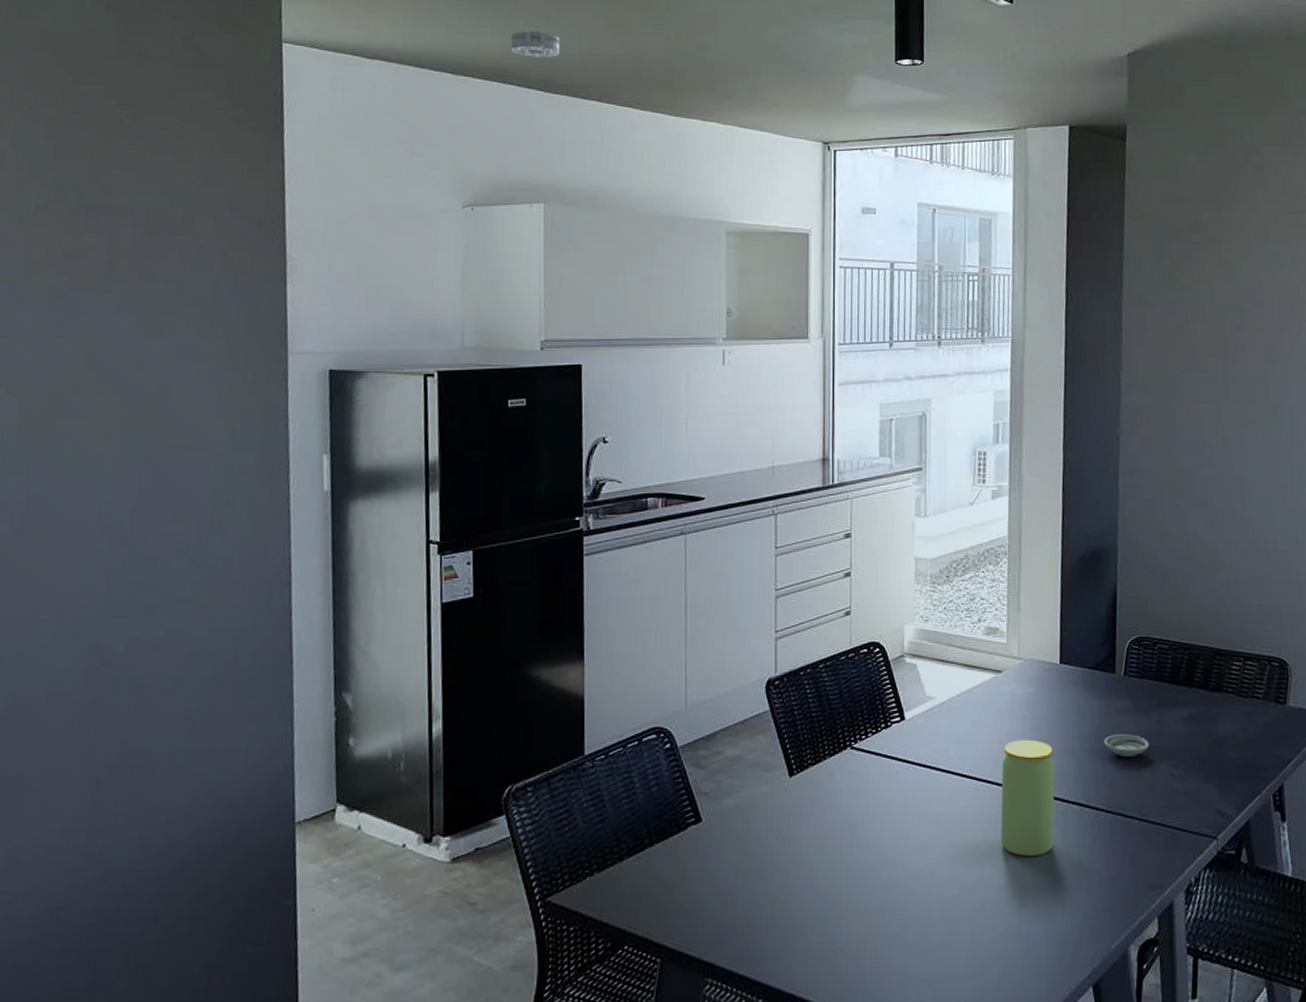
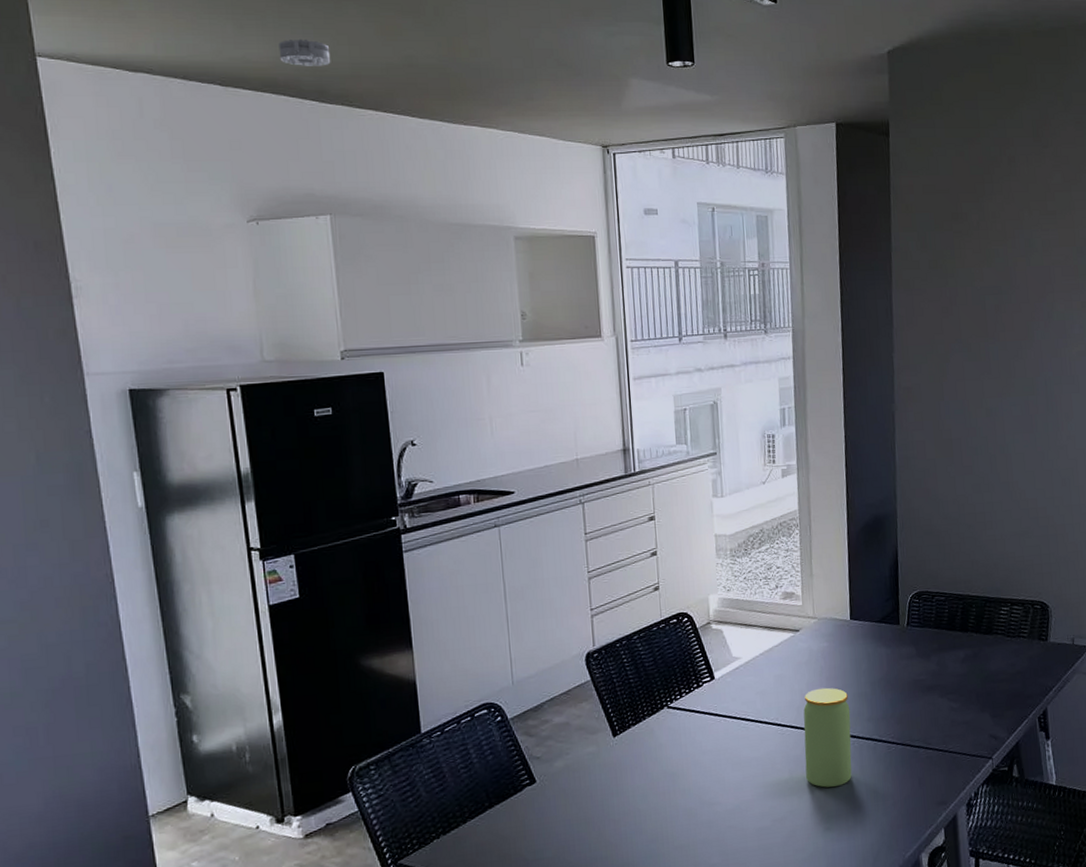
saucer: present [1104,734,1149,757] -> none [892,676,931,696]

